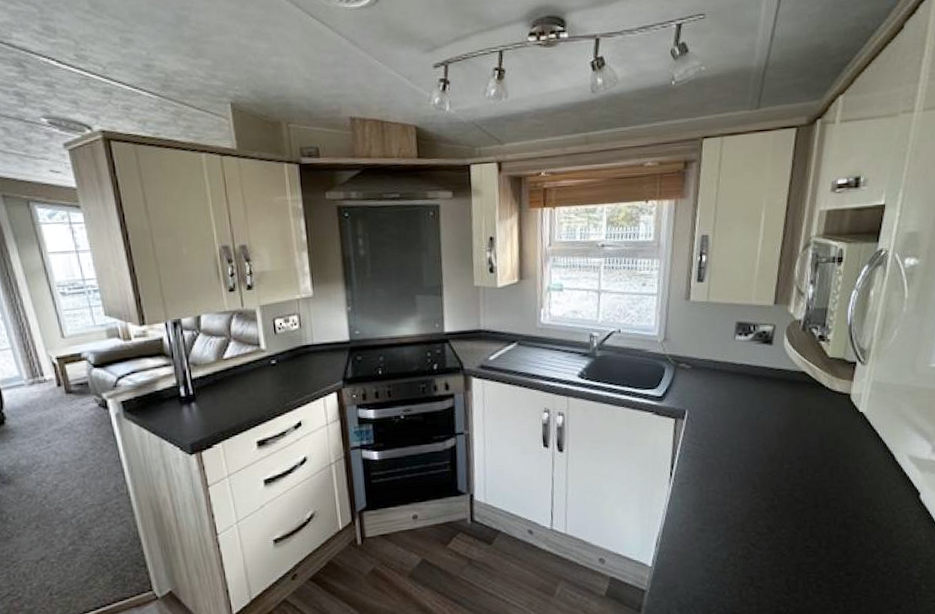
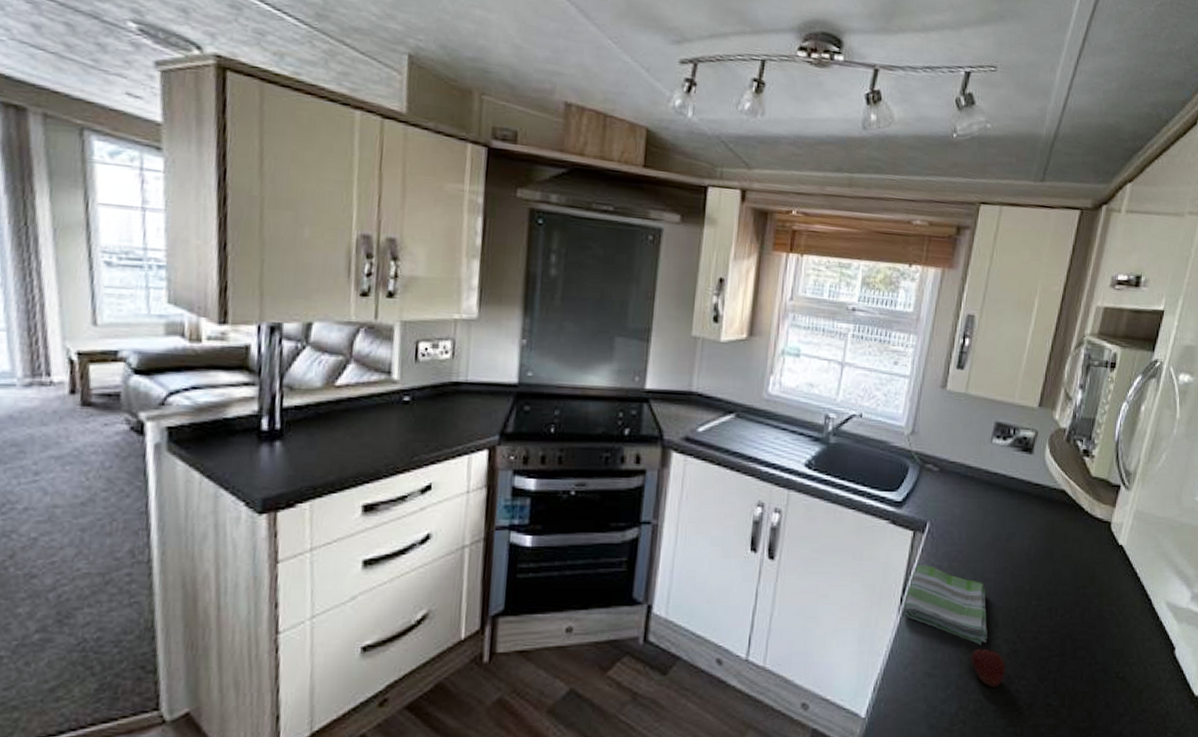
dish towel: none [673,444,749,504] -> present [903,565,988,646]
fruit: none [735,506,766,537] -> present [971,648,1005,688]

